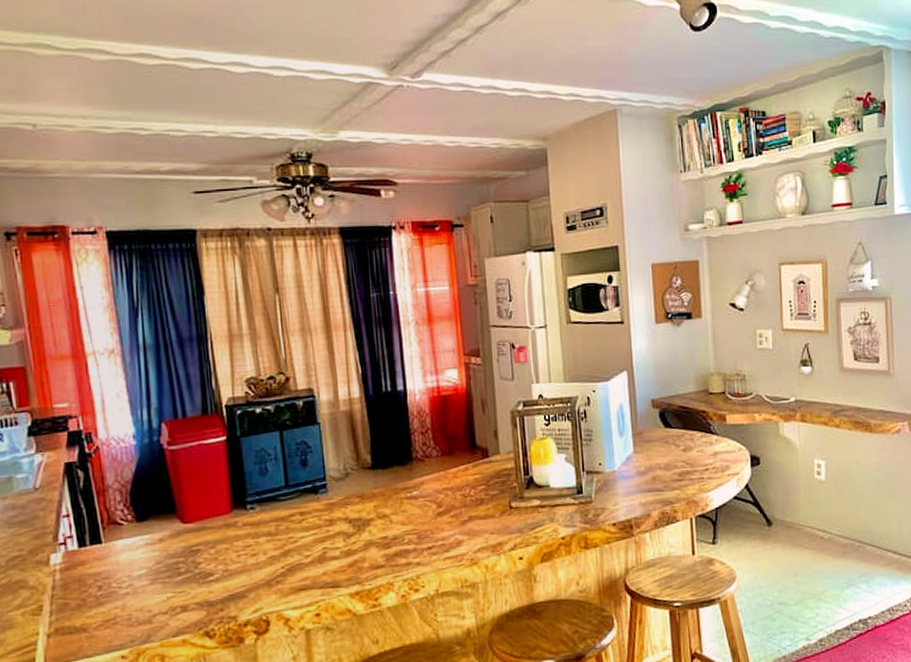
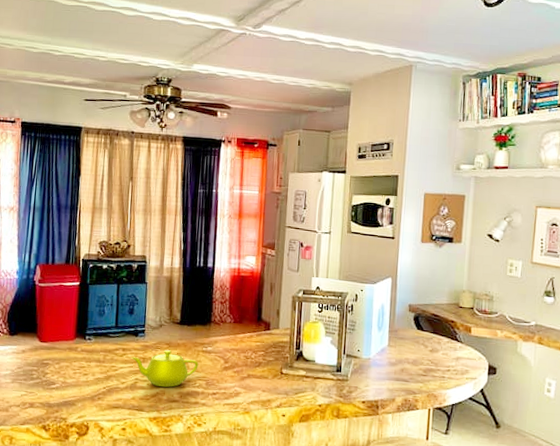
teapot: none [314,504,404,552] -> present [132,350,199,387]

